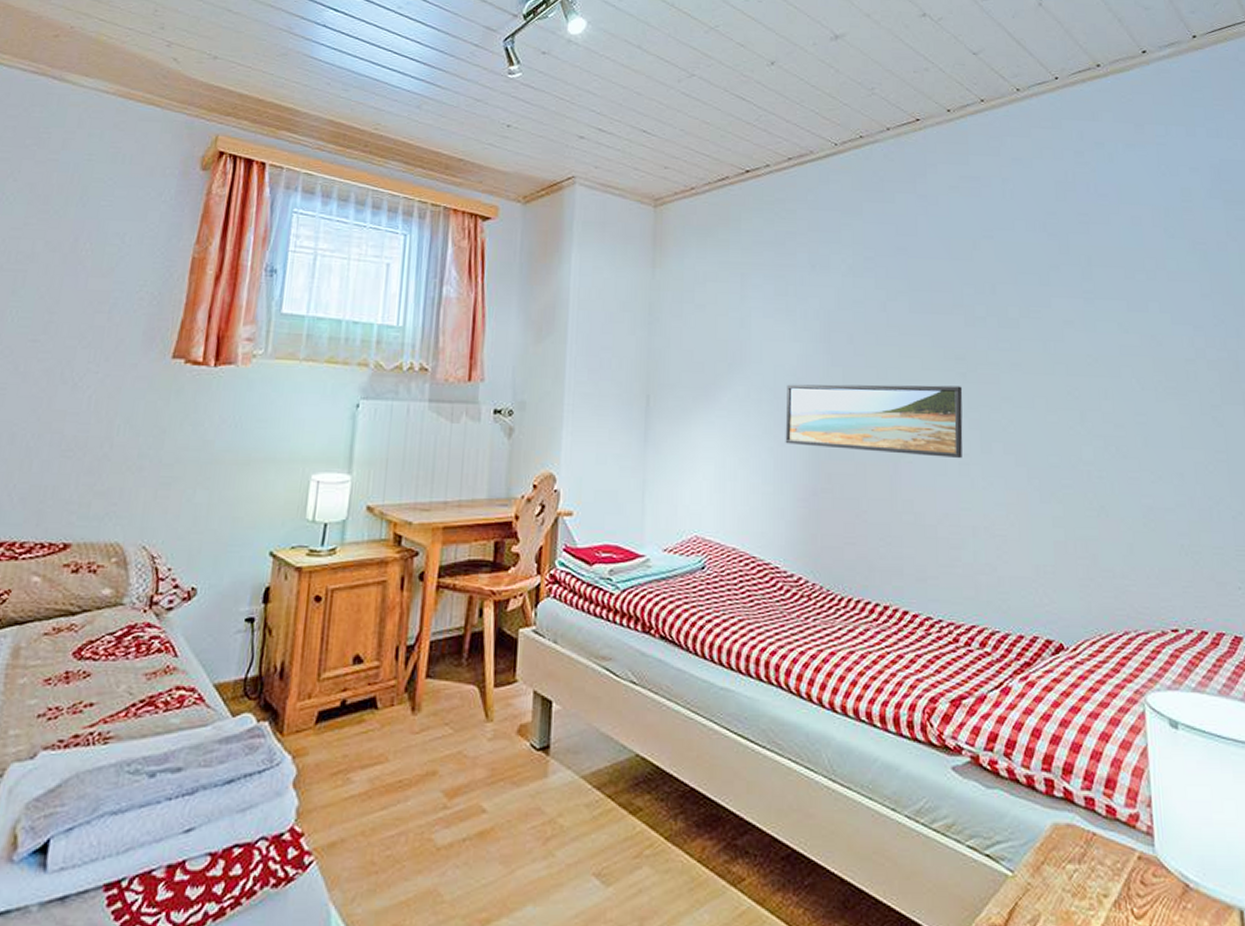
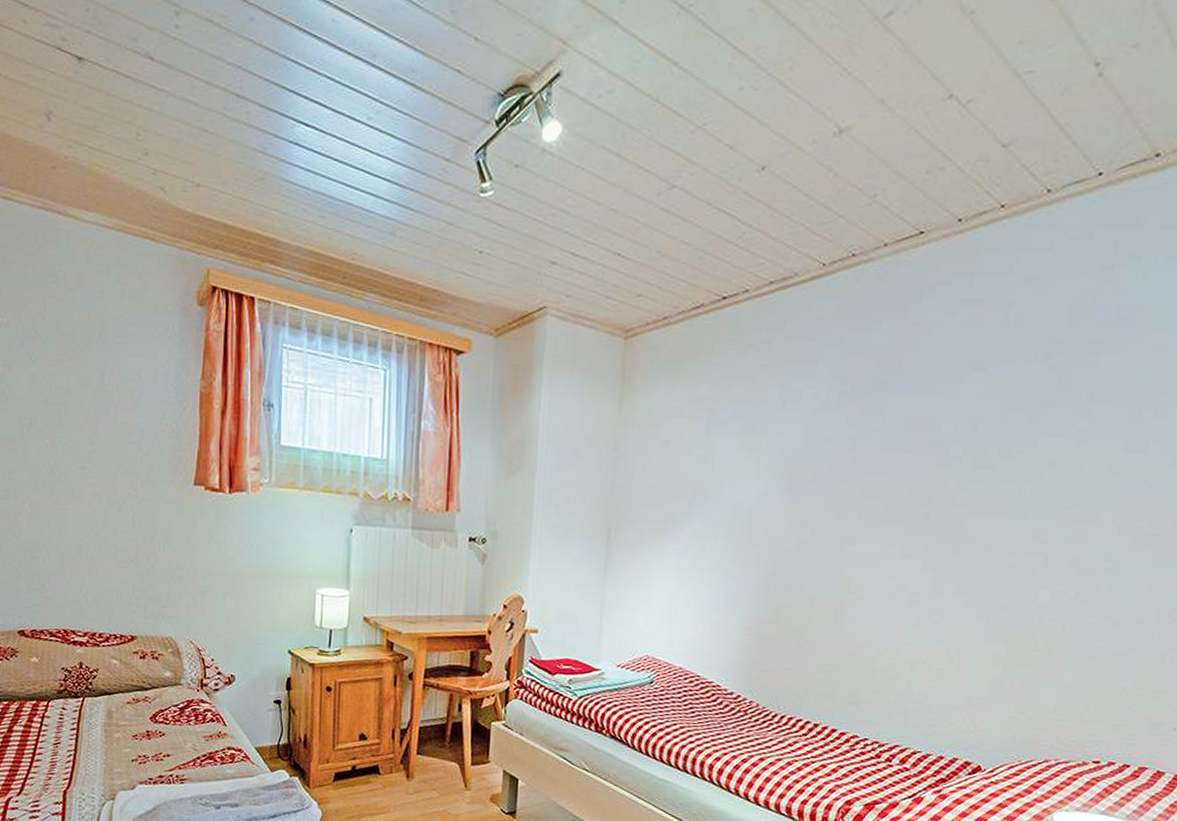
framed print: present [785,384,963,459] -> none [737,521,924,598]

